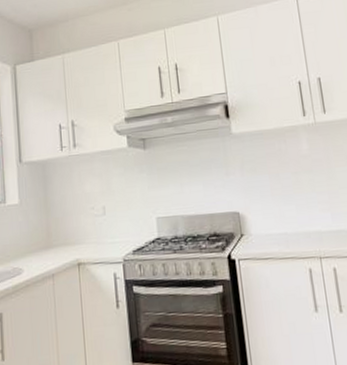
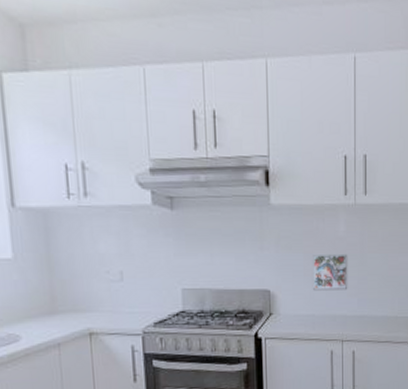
decorative tile: none [278,170,319,209] -> present [312,254,348,291]

